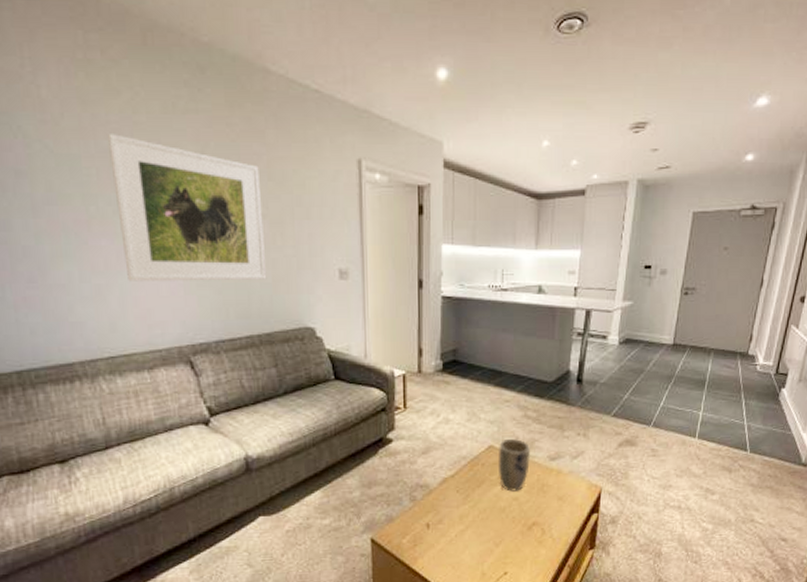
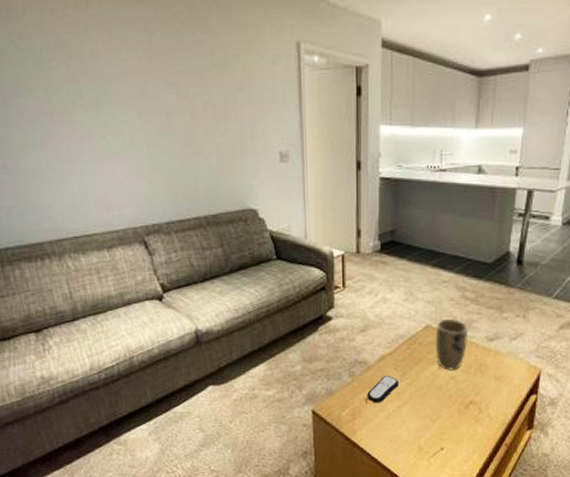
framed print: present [107,134,267,282] -> none [64,27,212,167]
remote control: none [428,498,461,529] -> present [367,375,398,403]

